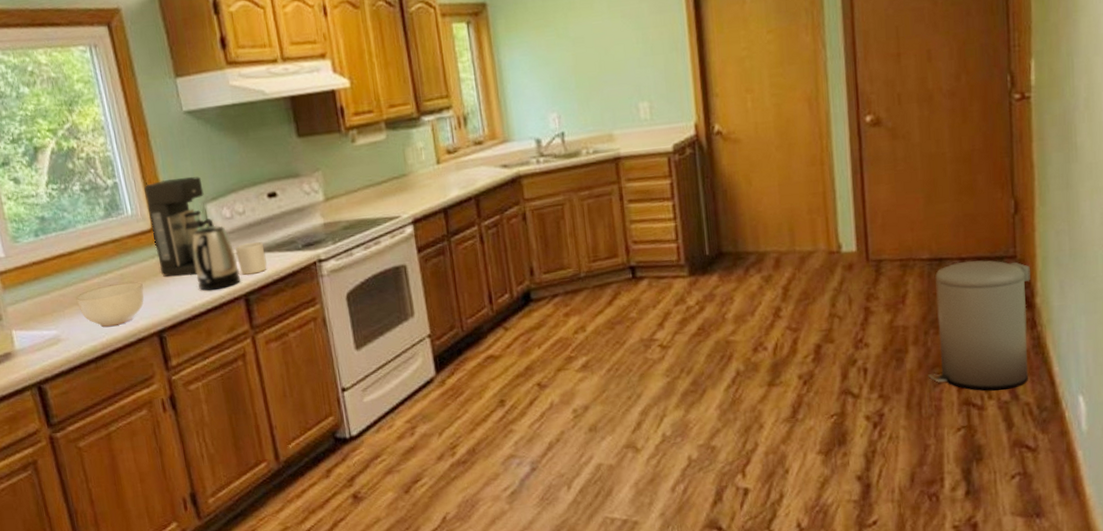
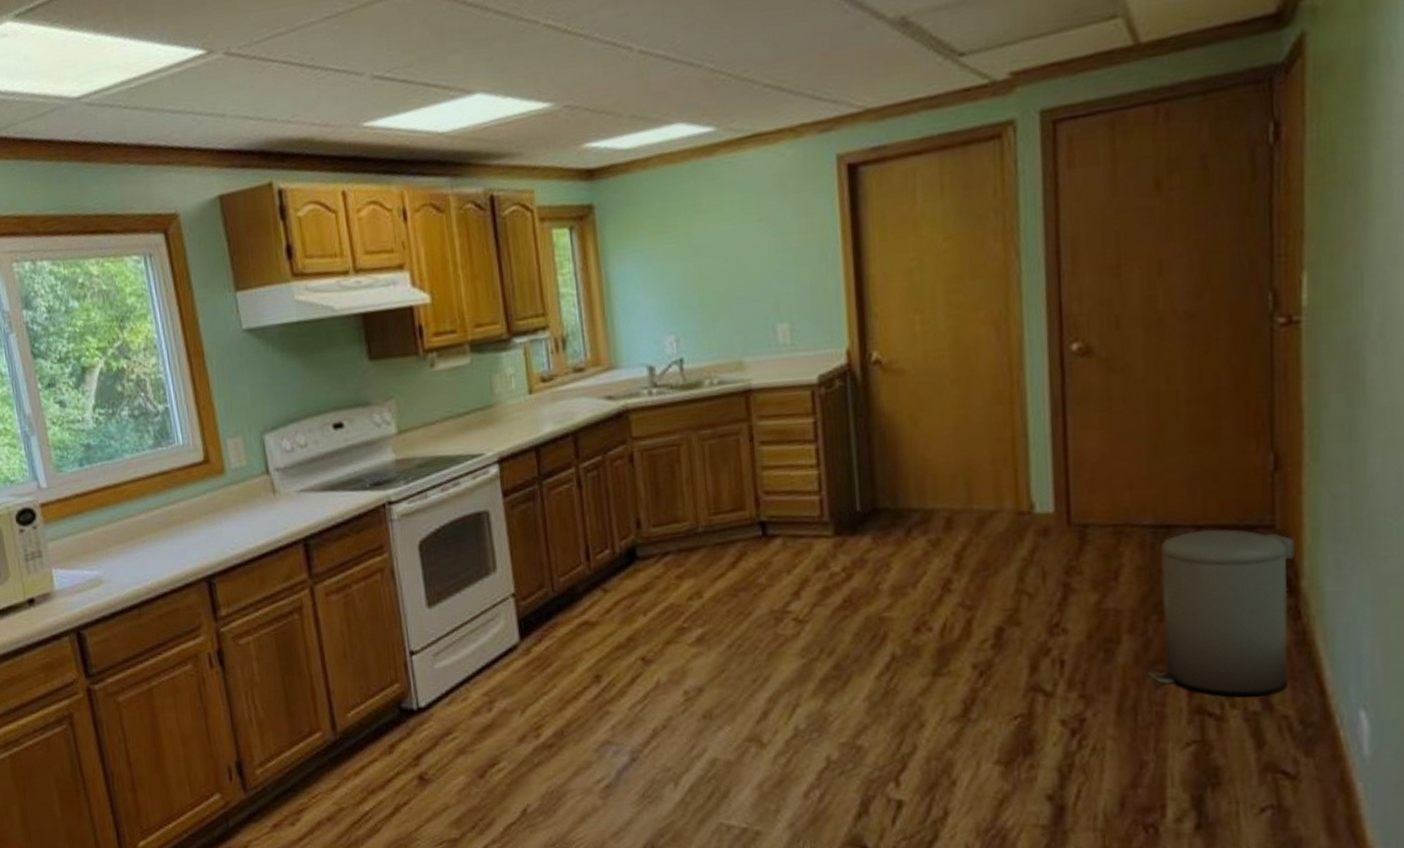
bowl: present [75,282,144,327] -> none [120,520,193,569]
coffee maker: present [144,176,214,276] -> none [197,402,273,515]
kettle: present [192,225,241,291] -> none [248,458,300,532]
mug: present [236,241,267,275] -> none [295,478,330,517]

